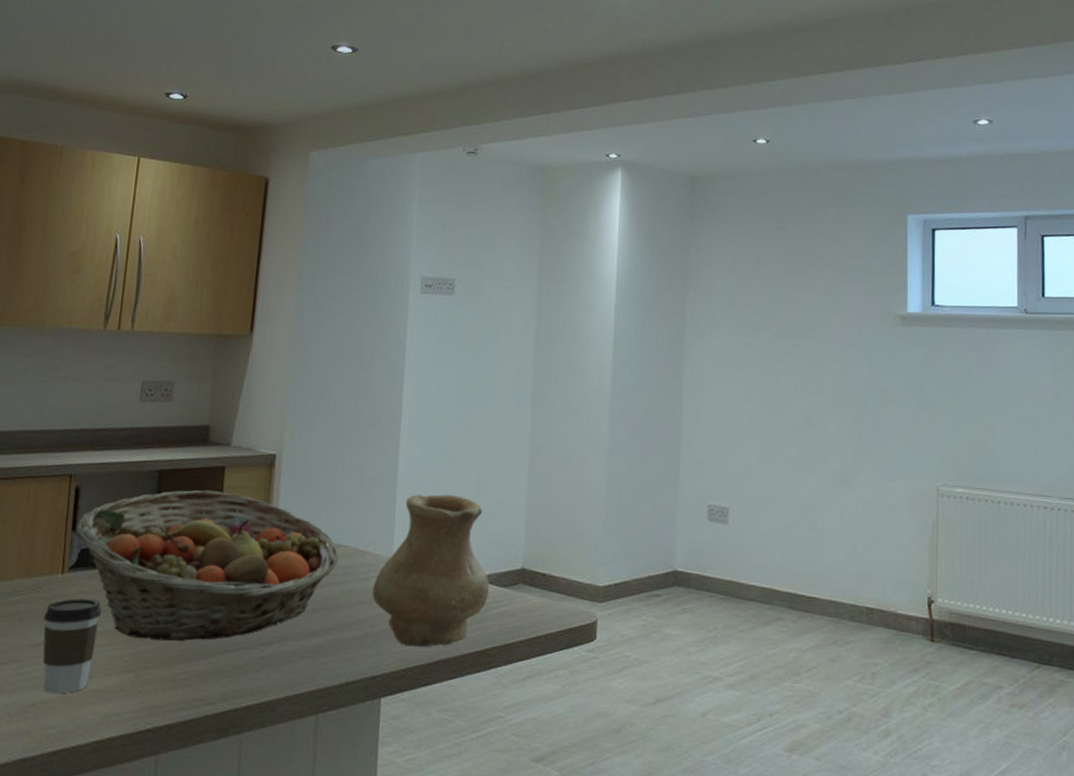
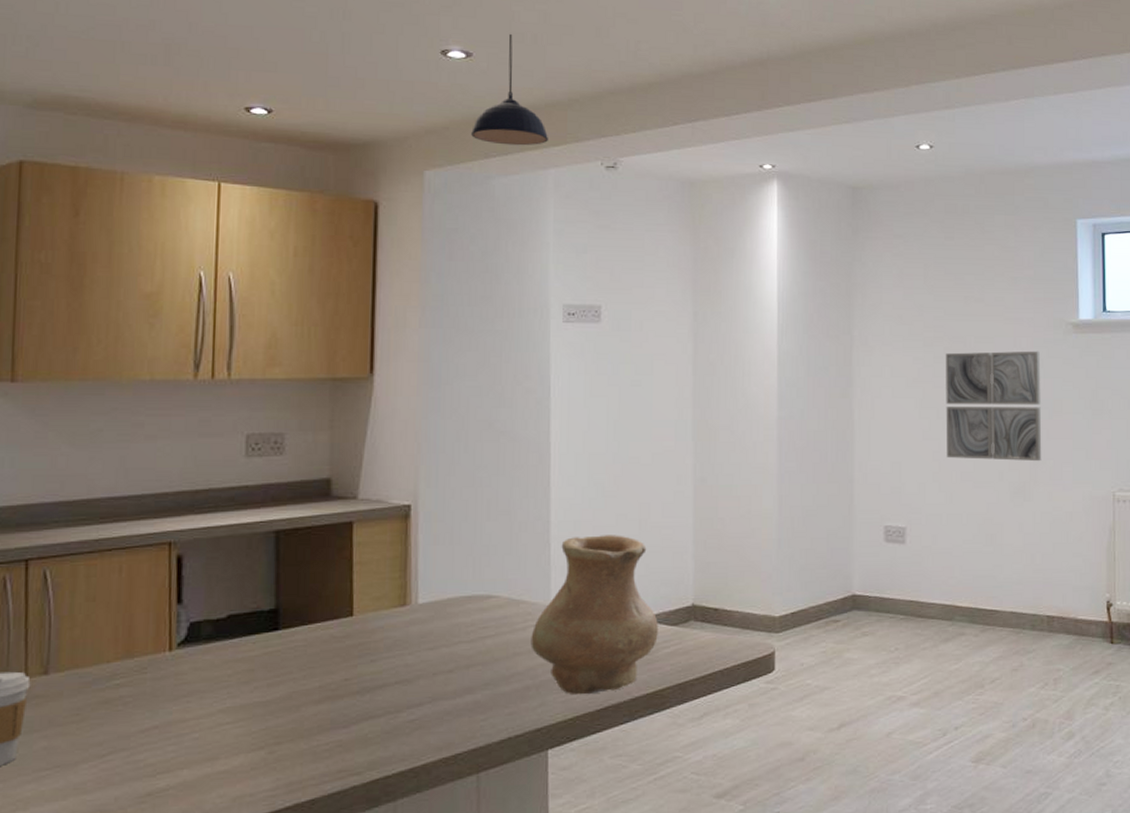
coffee cup: present [43,598,101,694] -> none [153,675,221,781]
fruit basket: present [76,490,339,641] -> none [182,548,491,713]
pendant light: none [352,31,418,132] -> present [471,33,548,146]
wall art: none [771,339,868,451] -> present [945,350,1042,462]

